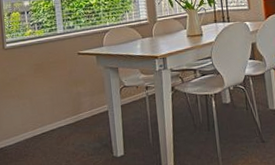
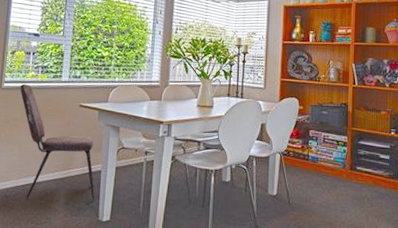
dining chair: none [21,41,107,148] -> present [20,83,95,201]

